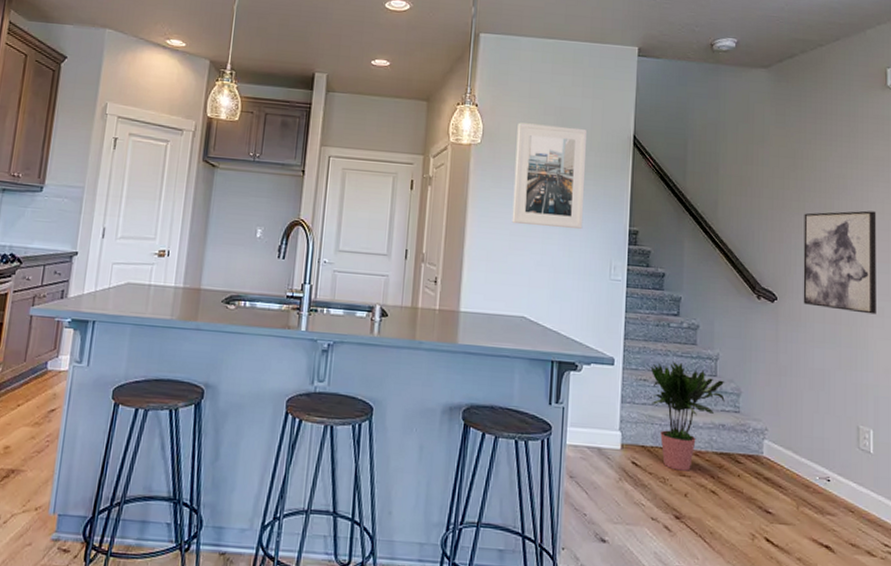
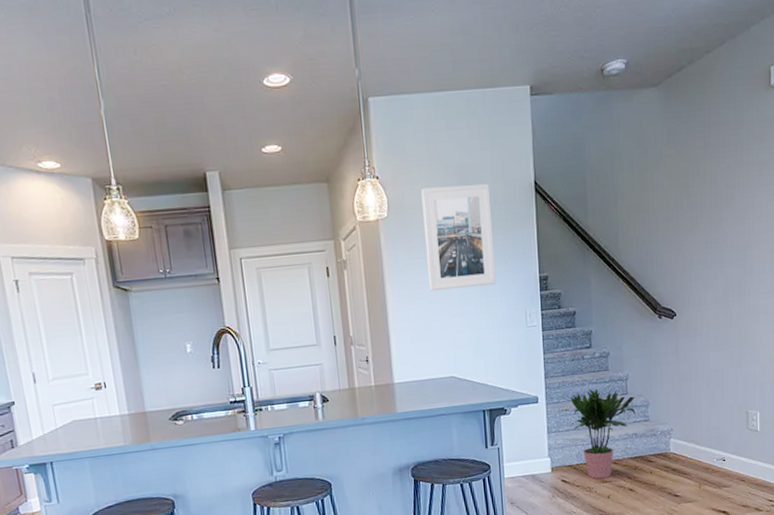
wall art: present [803,210,876,315] -> none [697,216,762,315]

